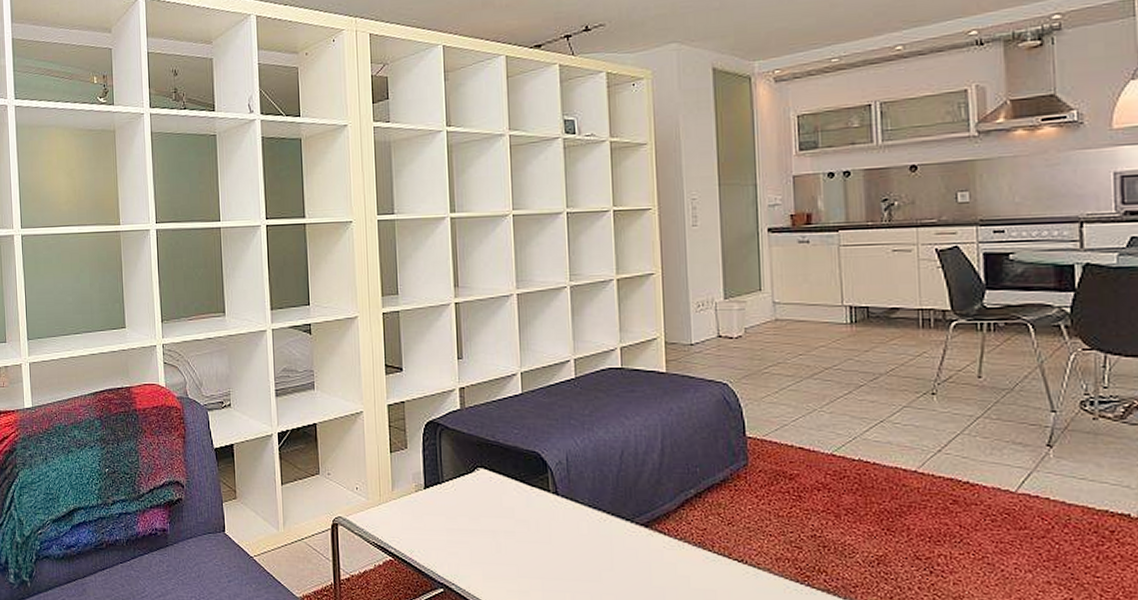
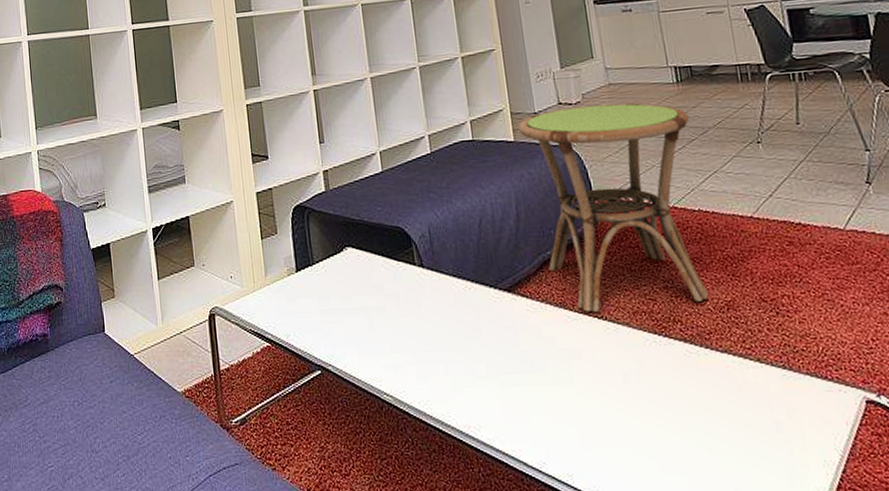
side table: none [671,341,860,555] -> present [518,103,709,312]

